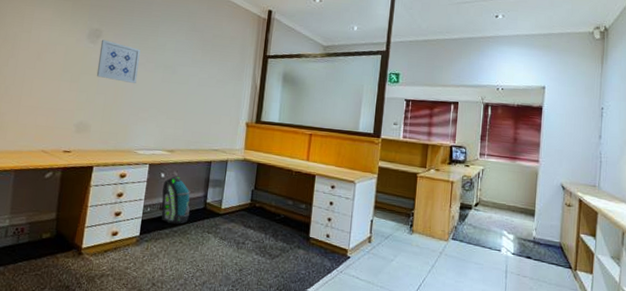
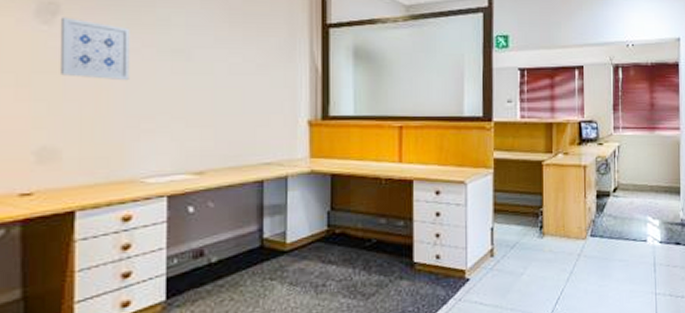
backpack: present [161,175,191,224] -> none [192,207,239,276]

